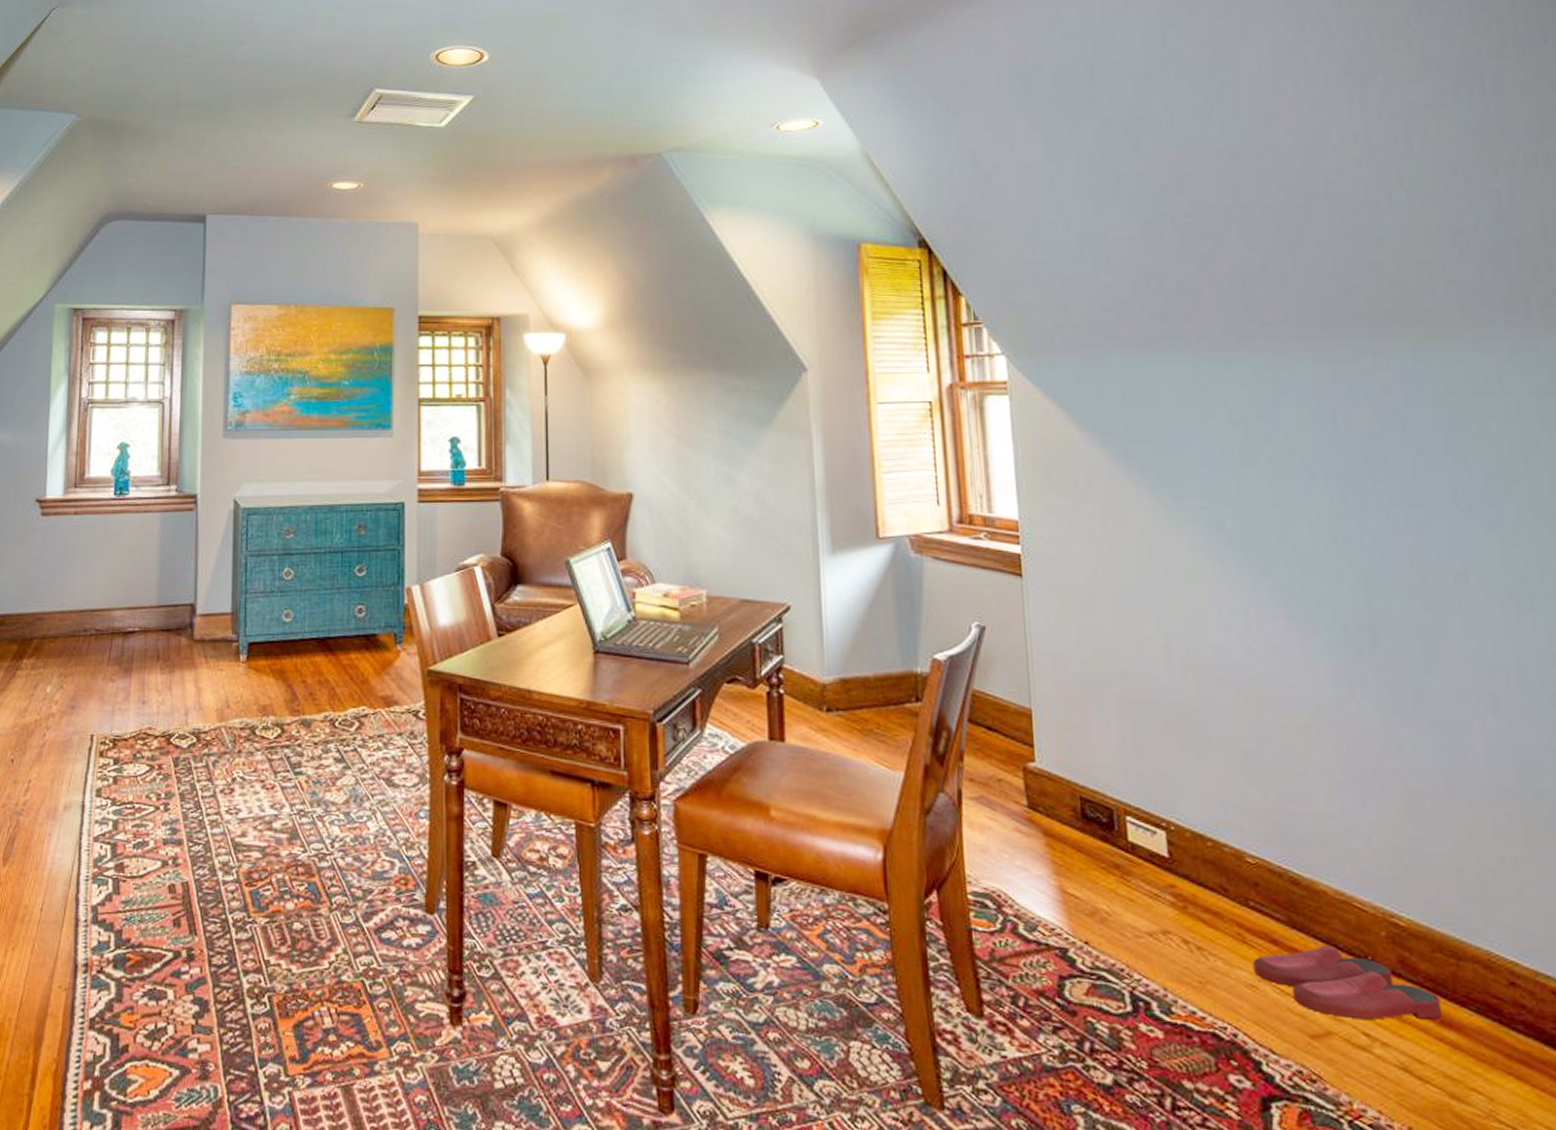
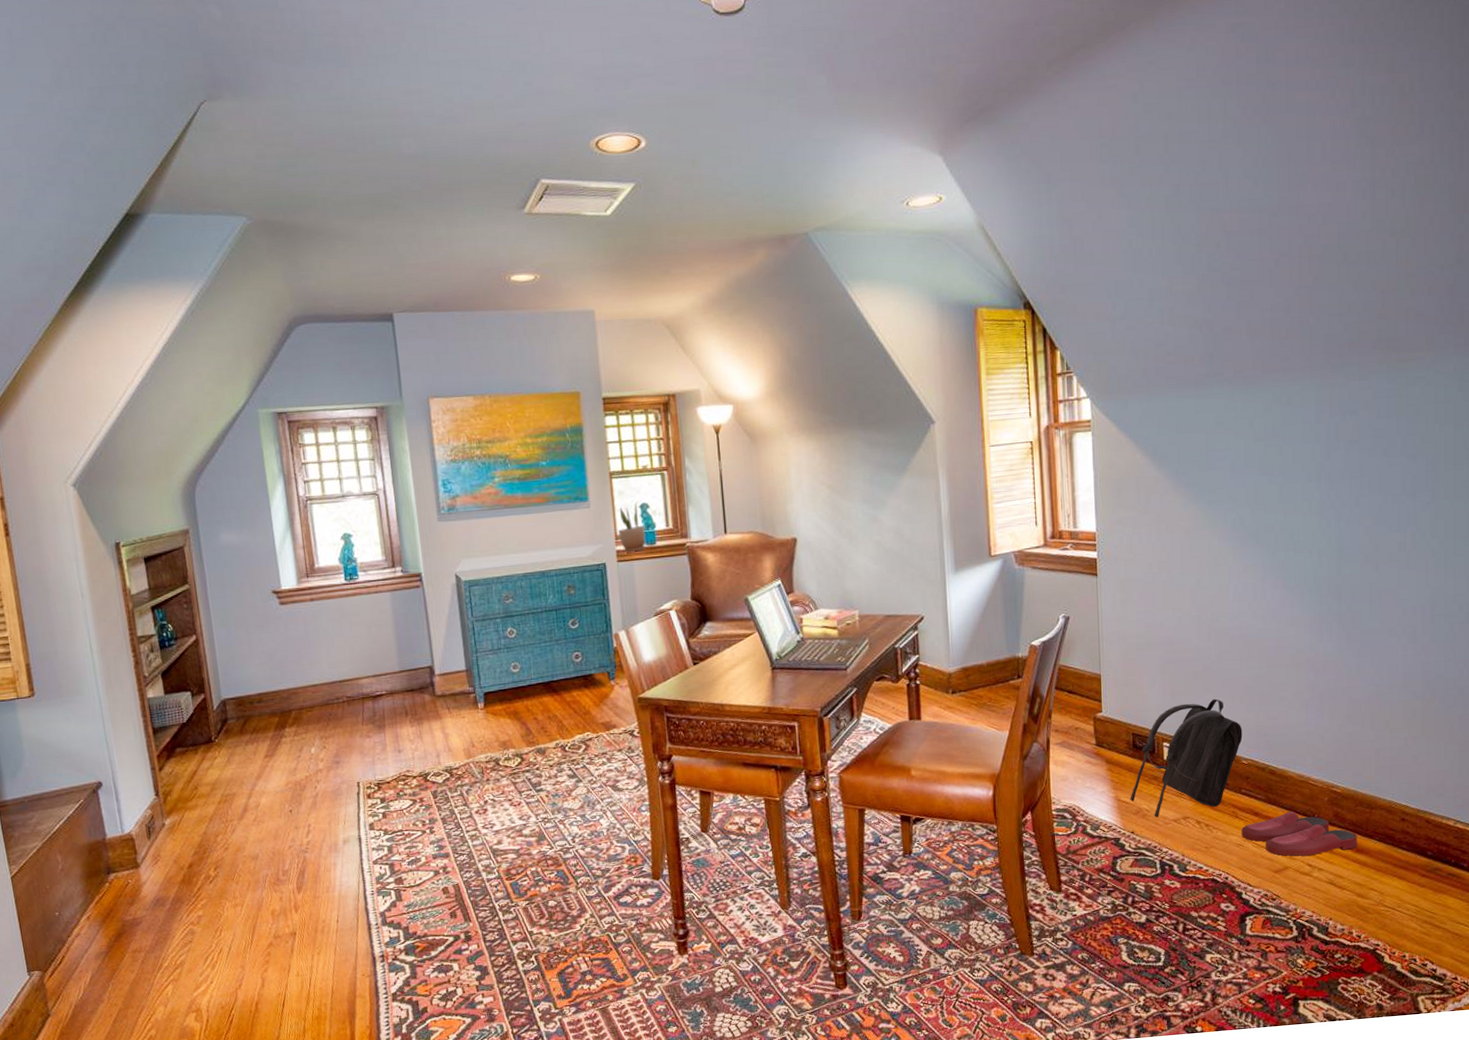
potted plant: none [422,435,453,493] -> present [618,502,646,553]
backpack: none [1080,762,1245,926] -> present [1130,699,1243,818]

